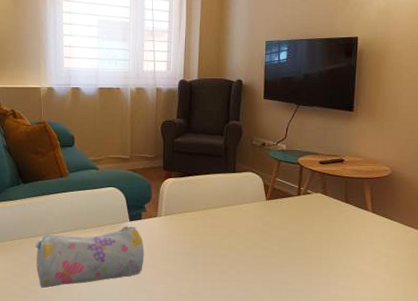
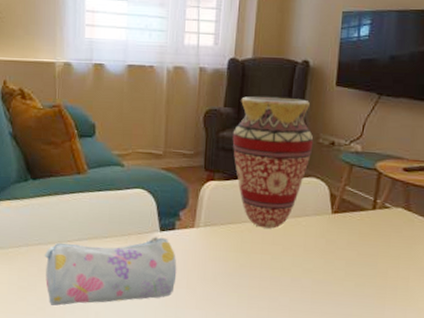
vase: none [184,109,249,215] -> present [232,96,314,229]

